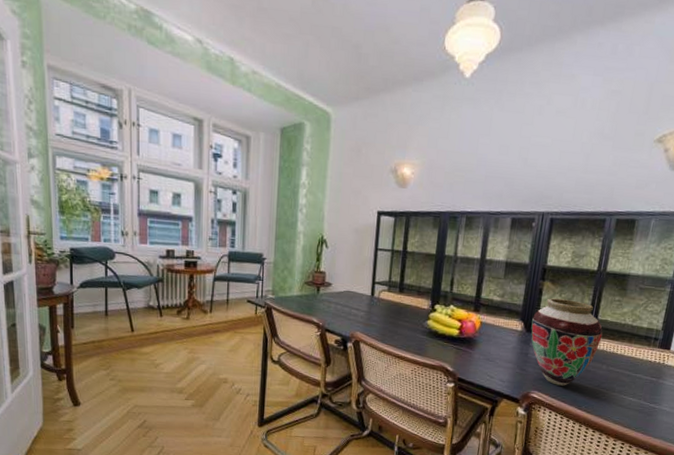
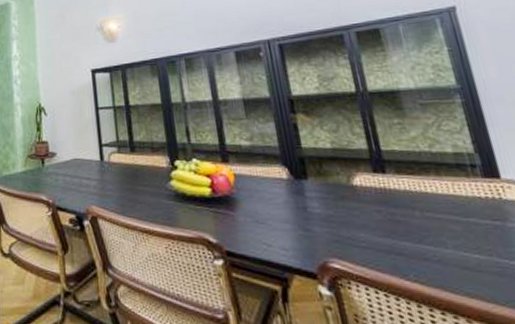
vase: present [531,298,603,386] -> none [296,131,398,247]

